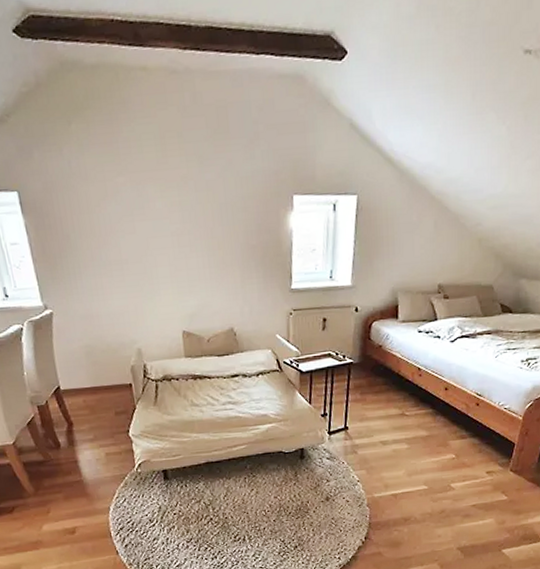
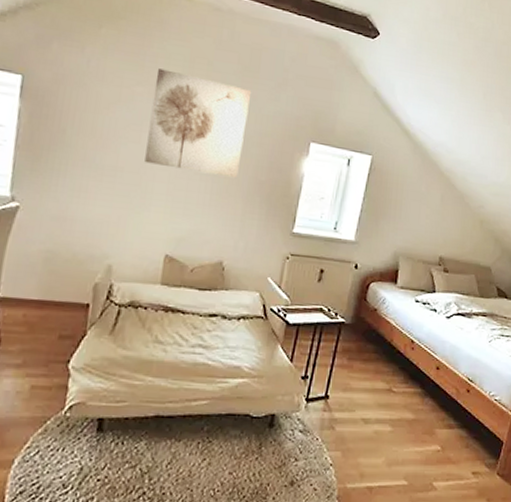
wall art: none [132,152,230,251] -> present [144,68,252,179]

